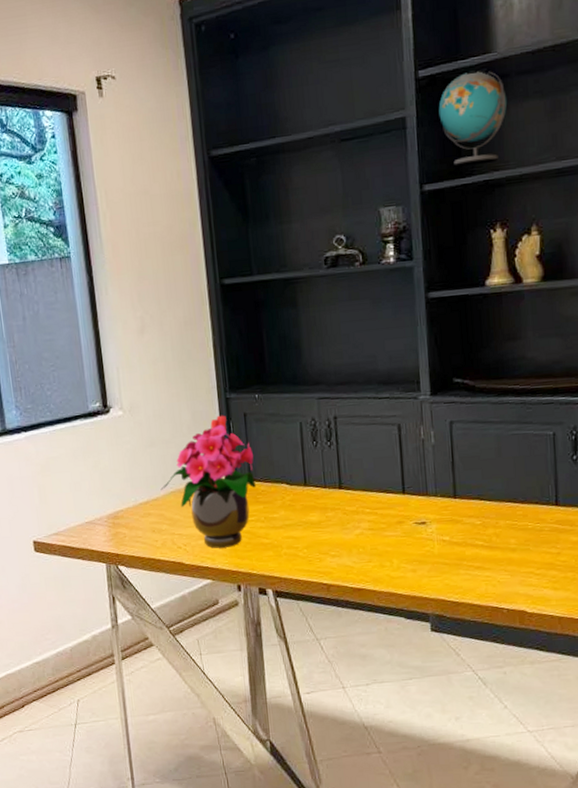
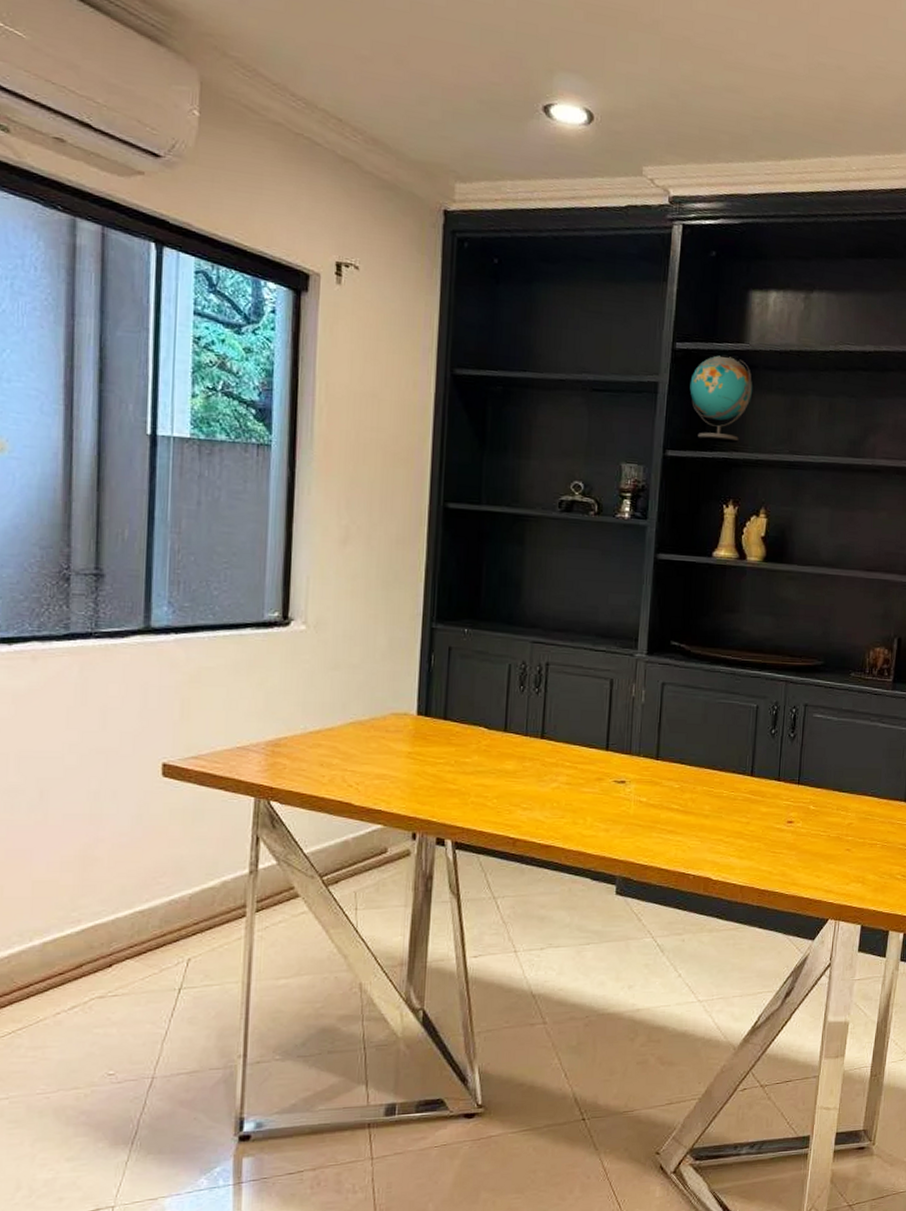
potted flower: present [160,415,256,548] -> none [338,645,454,790]

